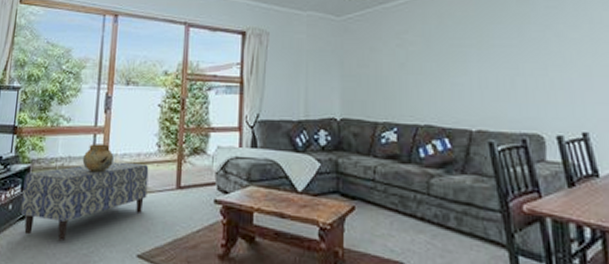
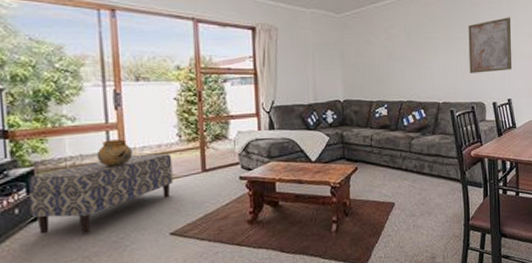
wall art: none [514,18,587,94] -> present [468,17,511,73]

